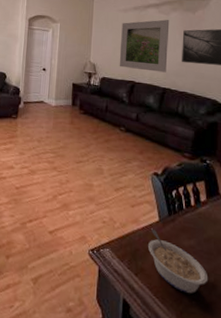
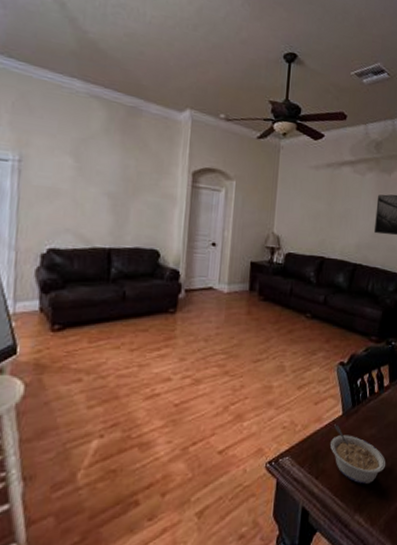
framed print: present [119,19,170,73] -> none [307,181,365,246]

